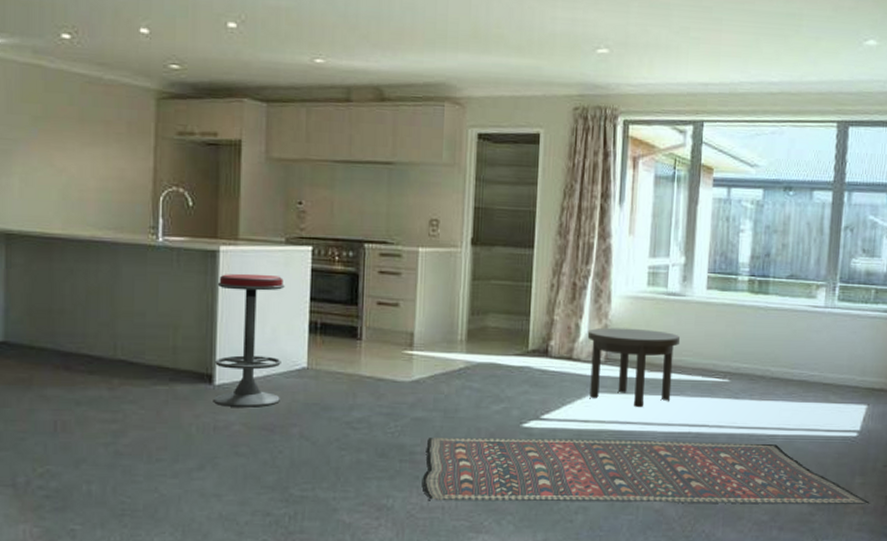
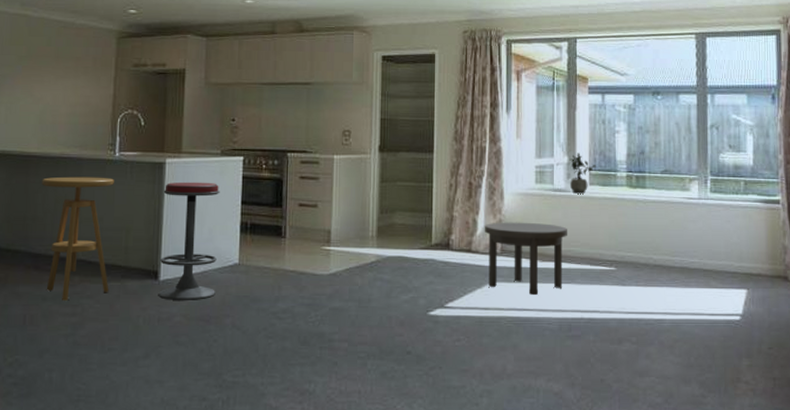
stool: none [69,263,158,406] -> present [41,176,114,301]
area rug: present [422,437,871,505] -> none [340,325,760,387]
potted plant: none [685,253,716,300] -> present [569,153,596,195]

